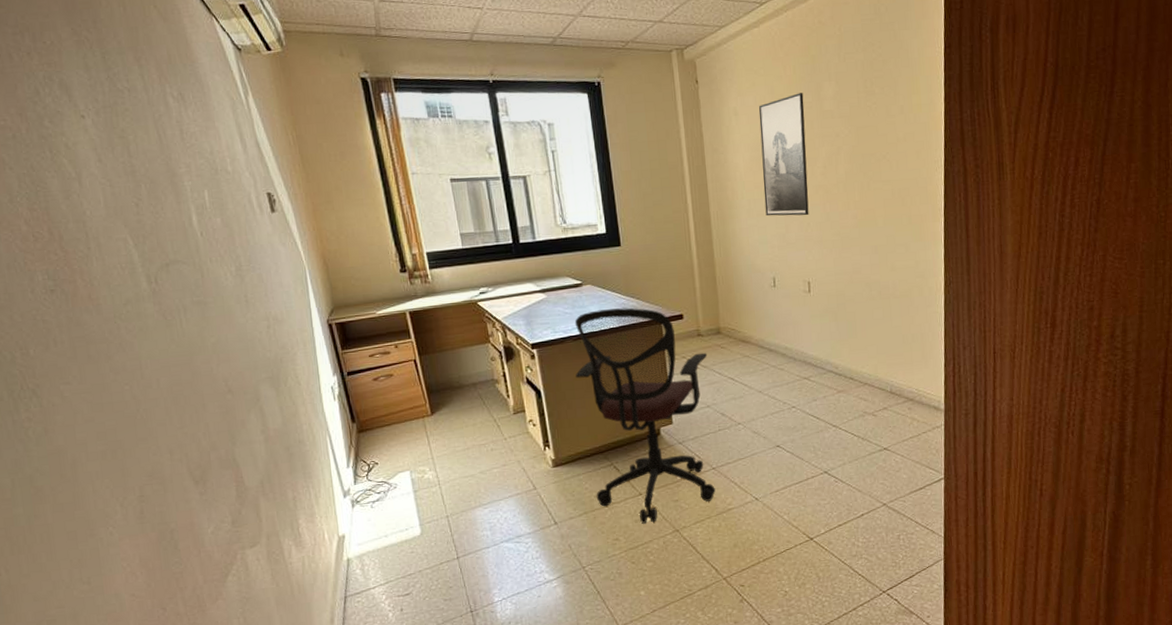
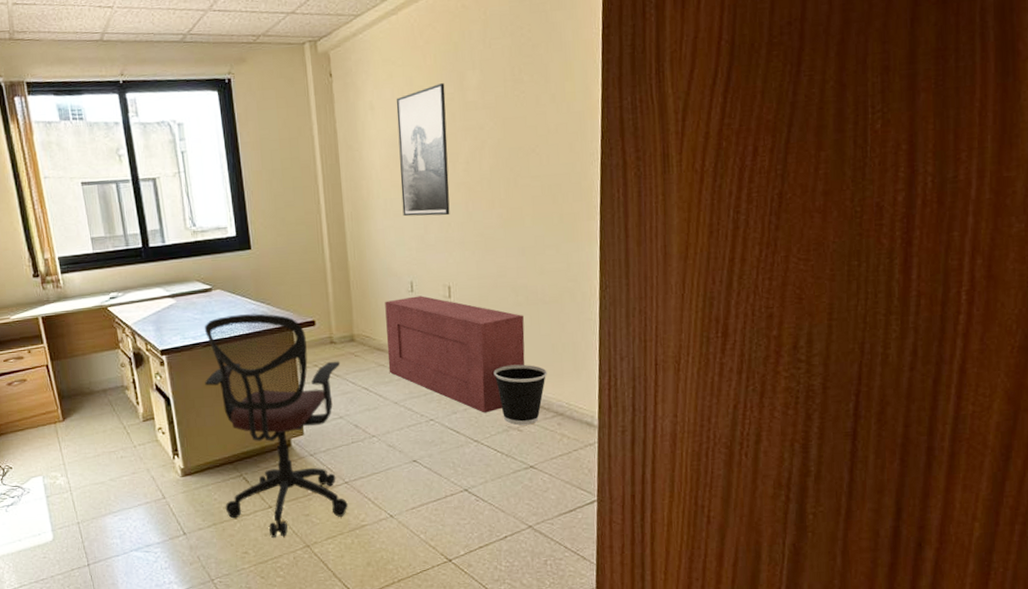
storage cabinet: none [749,290,879,400] -> present [385,295,525,413]
wastebasket: none [850,354,899,411] -> present [493,364,547,426]

